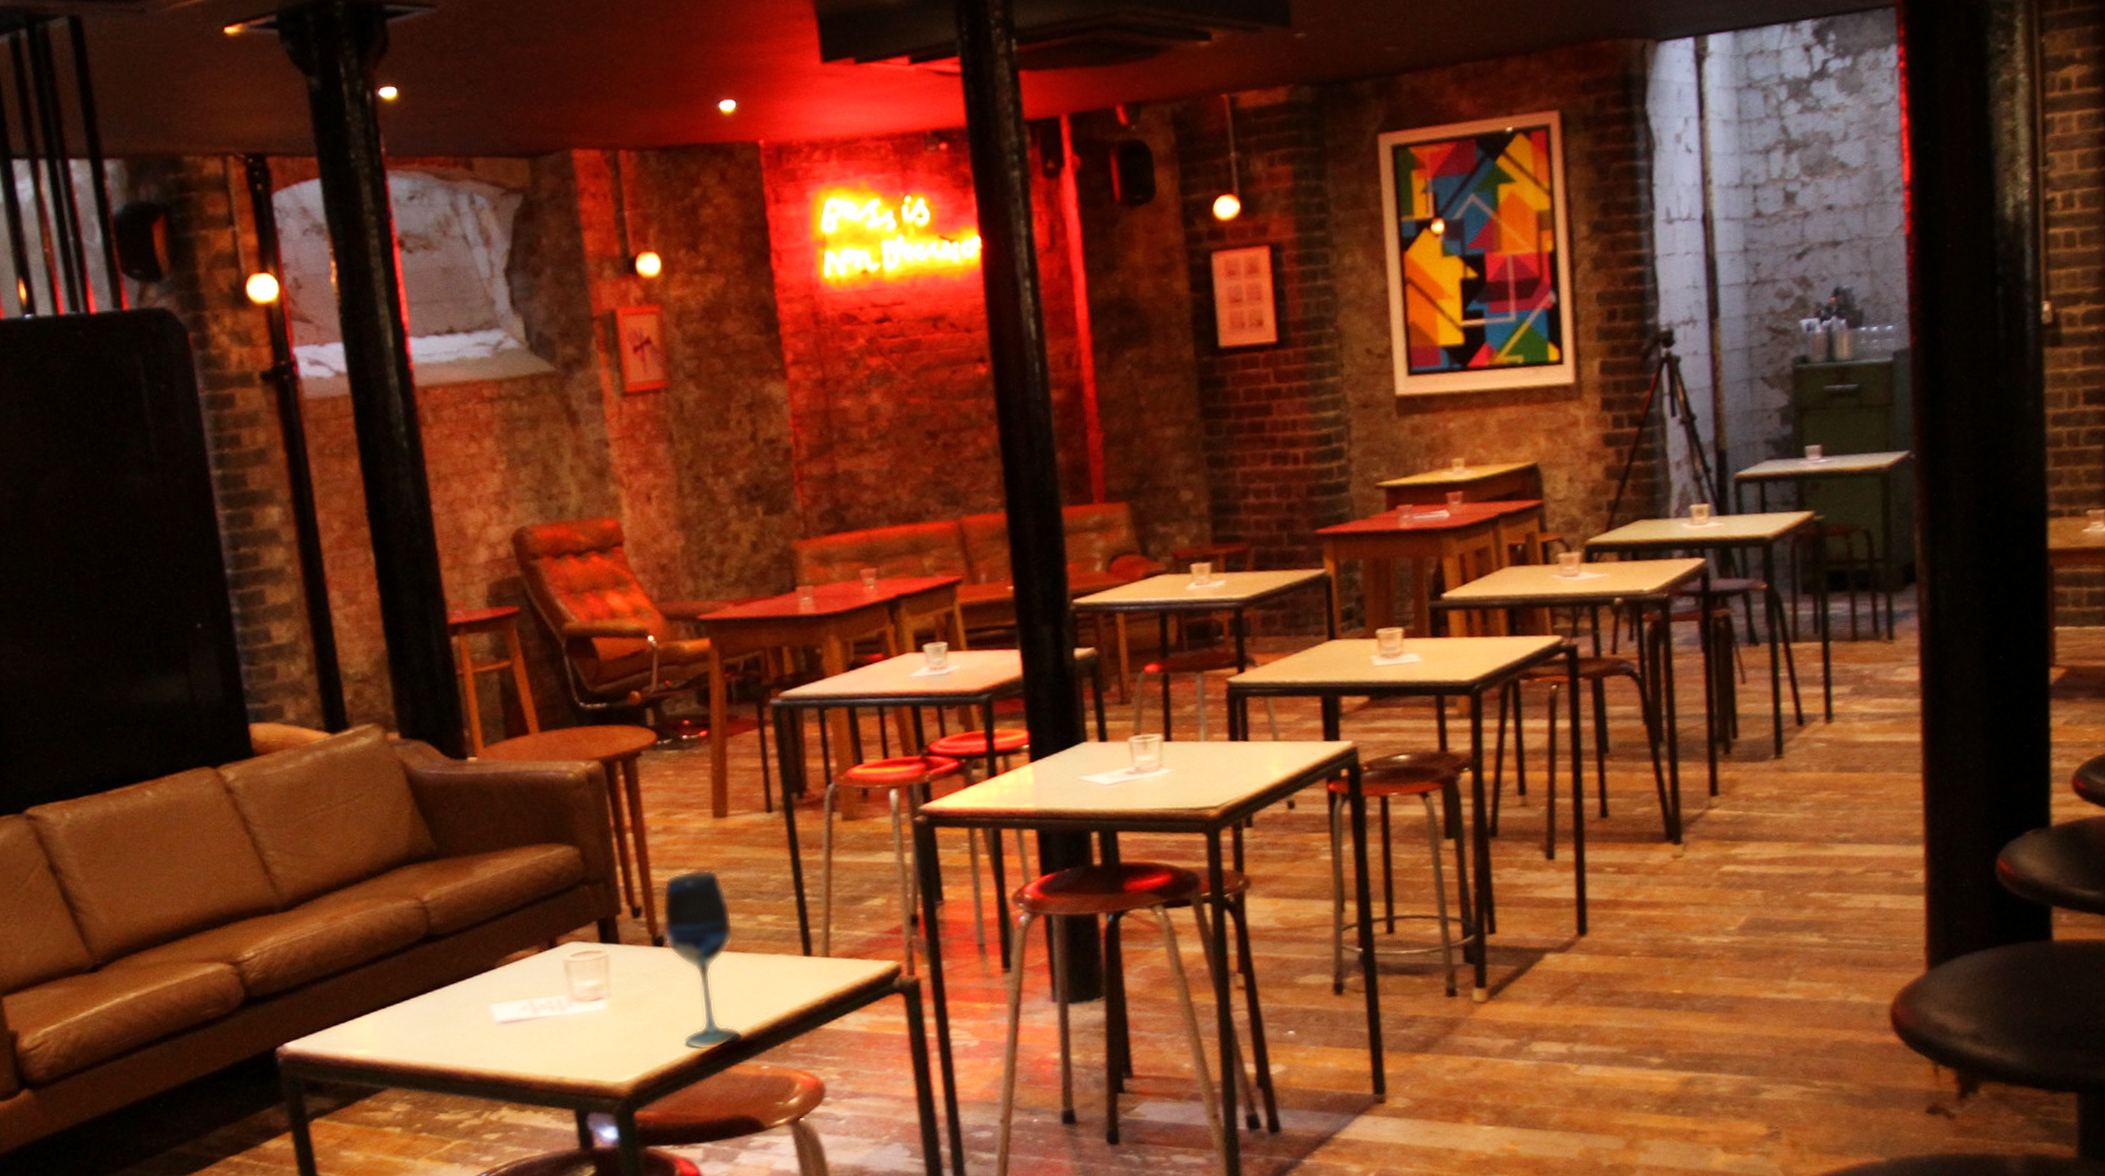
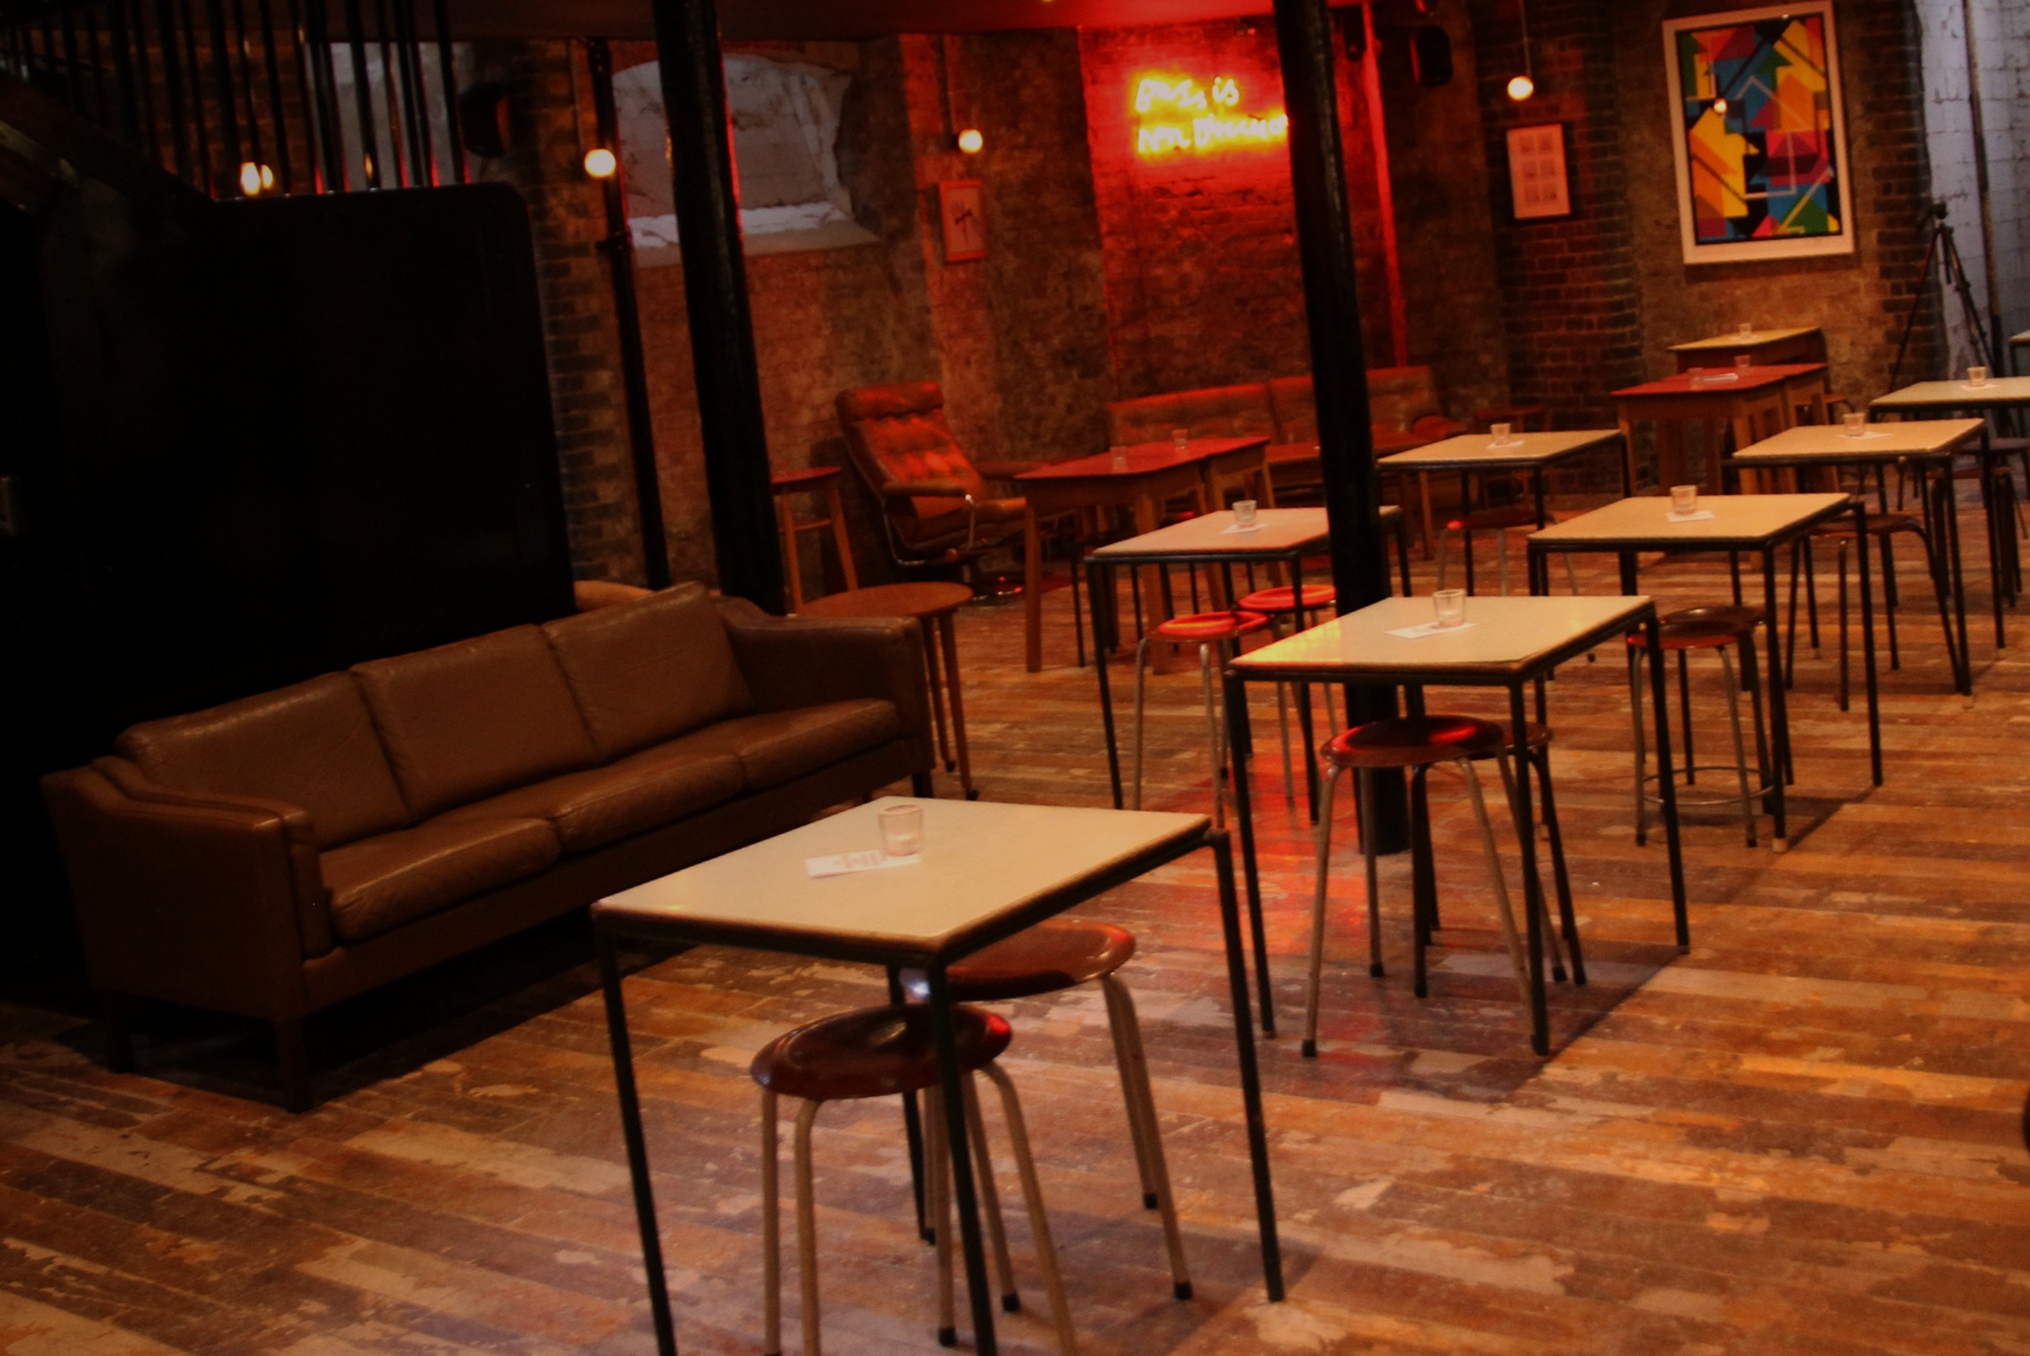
wineglass: present [661,869,742,1049] -> none [975,724,1053,903]

